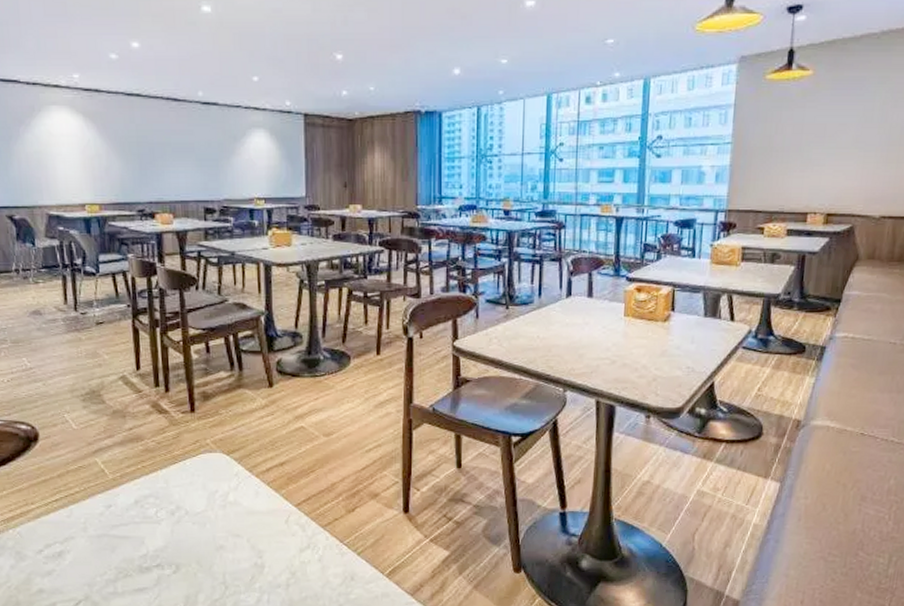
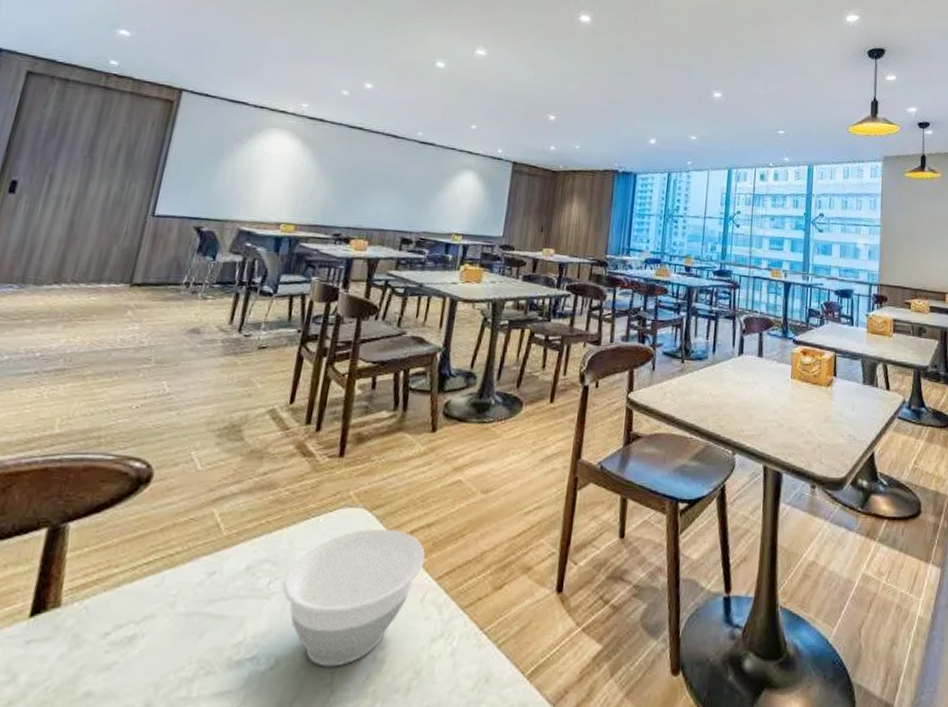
bowl: none [168,468,283,571] -> present [283,528,426,667]

